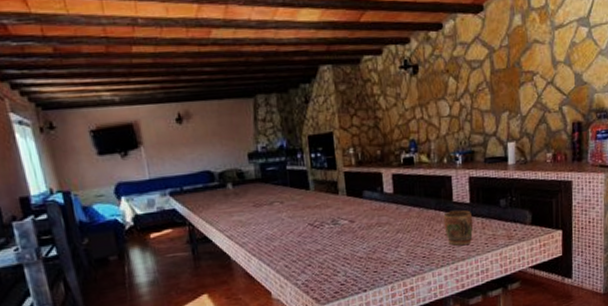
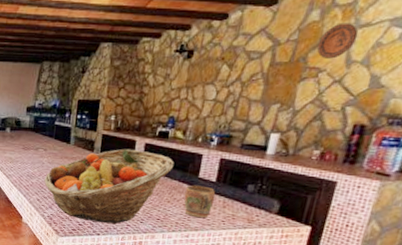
fruit basket: none [288,183,426,278] -> present [44,148,174,225]
decorative plate: none [526,25,556,62] -> present [316,22,358,59]

